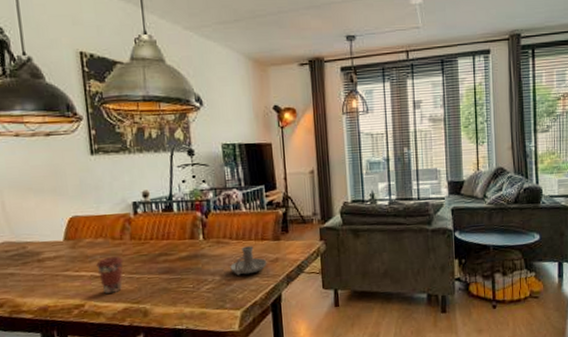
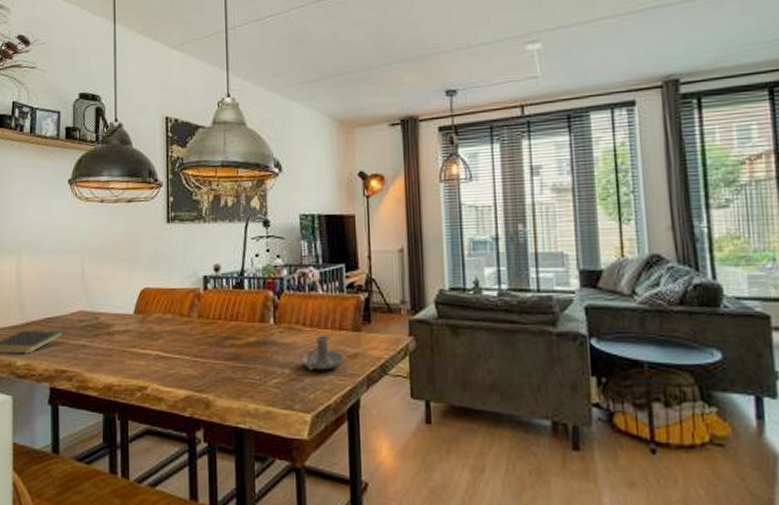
coffee cup: present [96,255,124,294] -> none [163,334,189,377]

